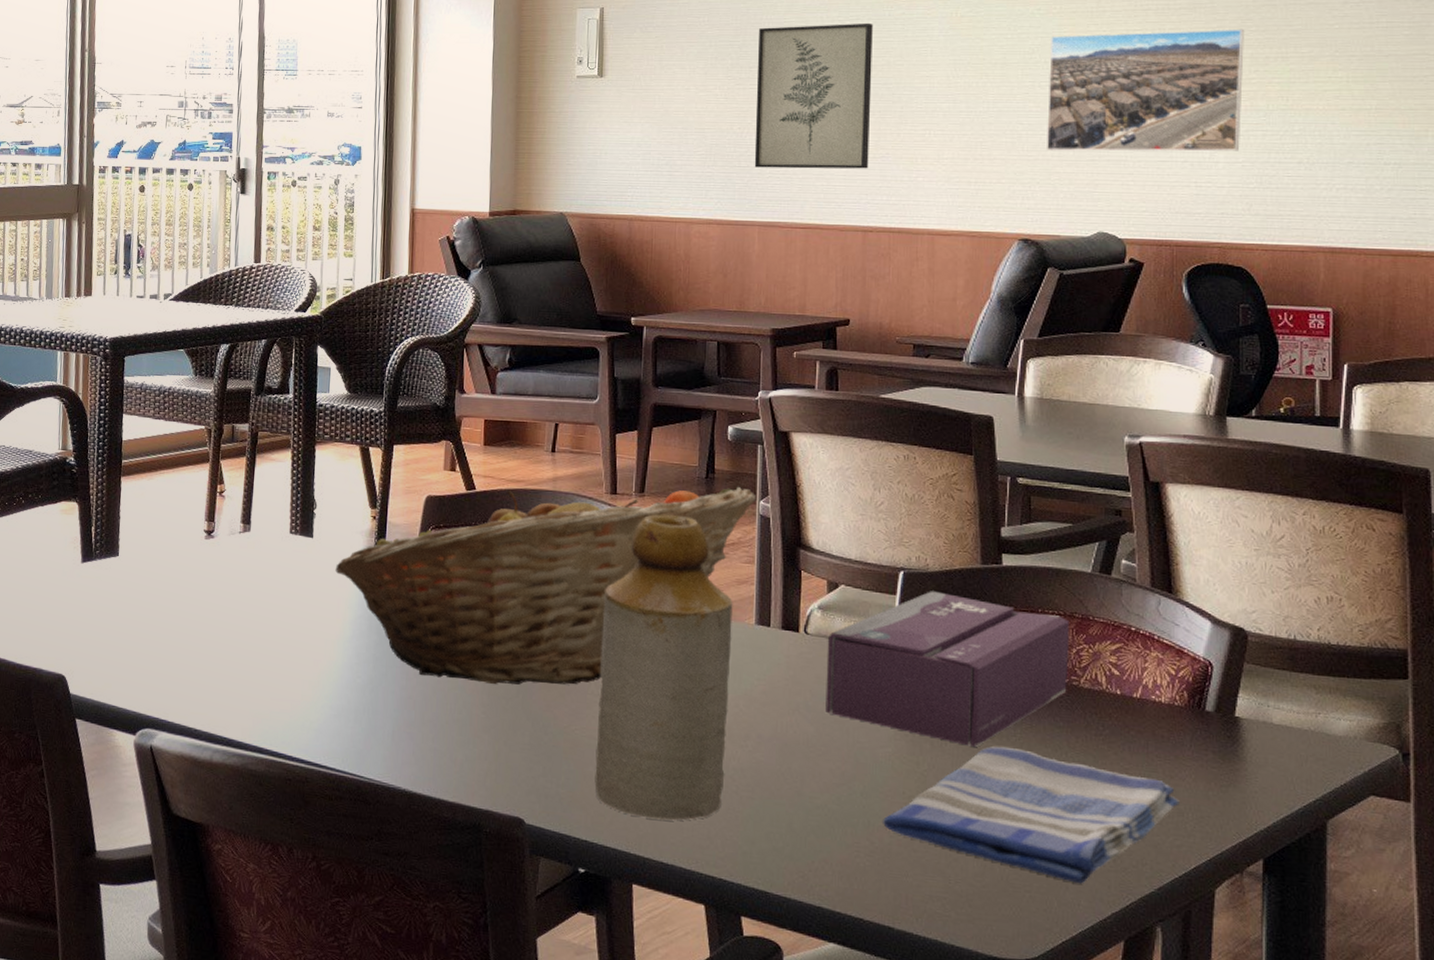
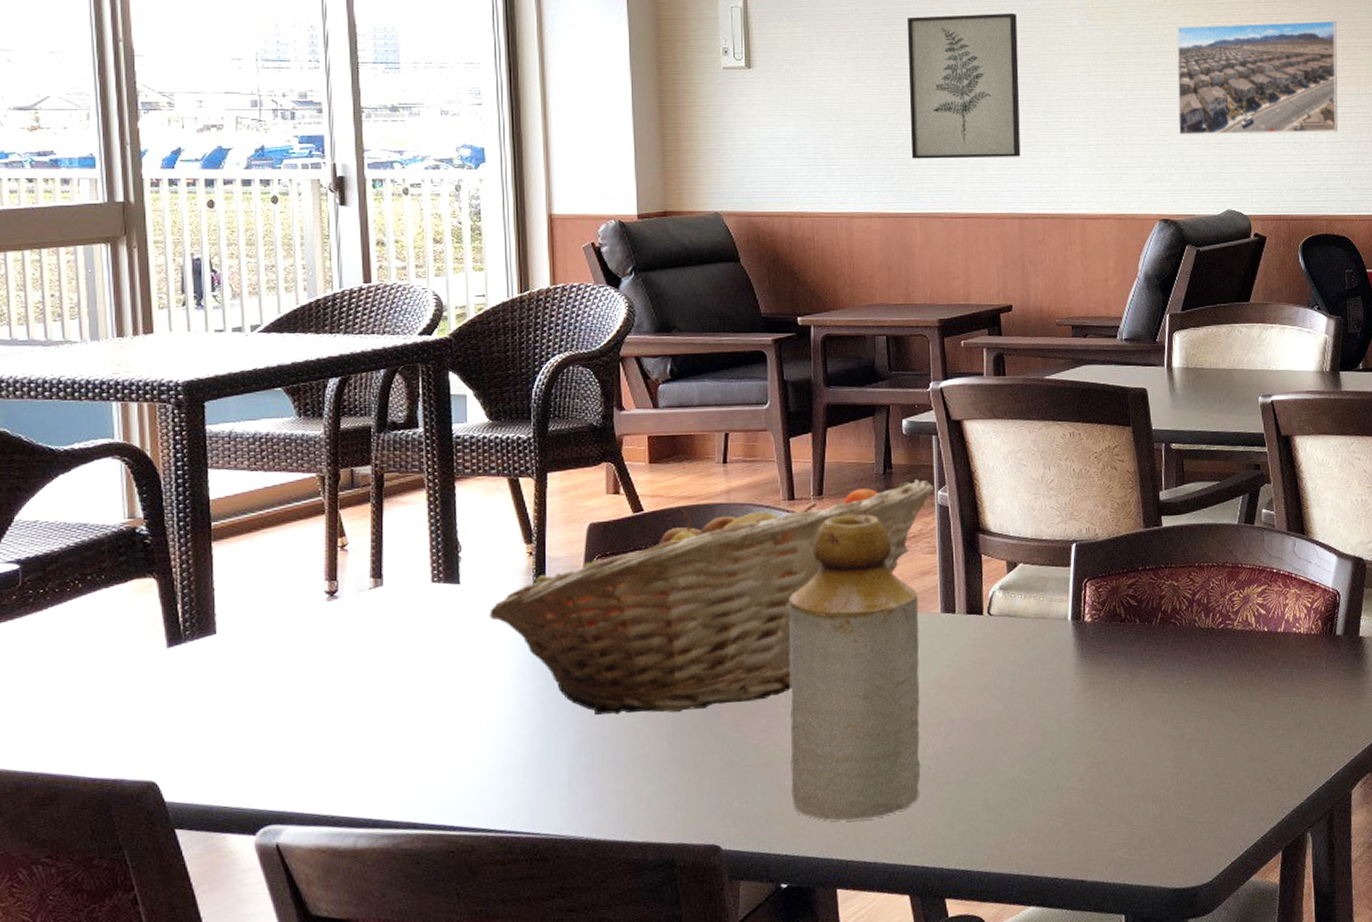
tissue box: present [825,591,1069,747] -> none [1010,558,1224,699]
dish towel: present [883,746,1180,884] -> none [1071,694,1320,808]

